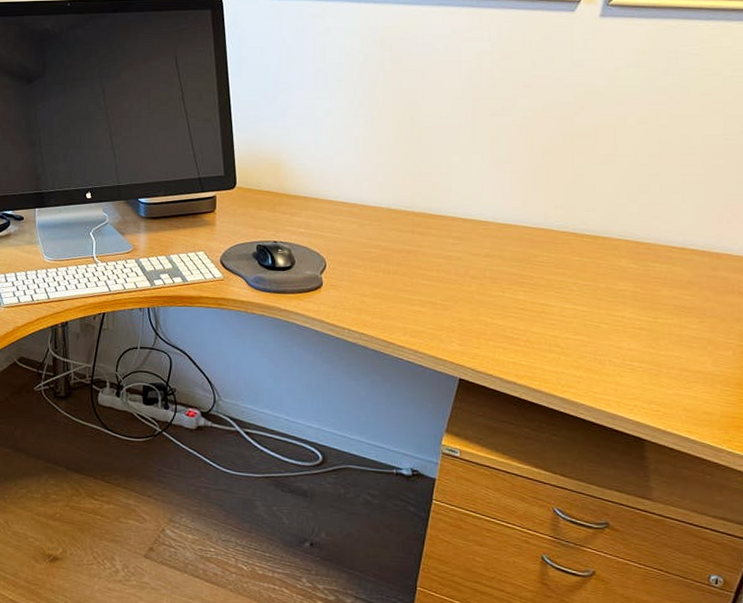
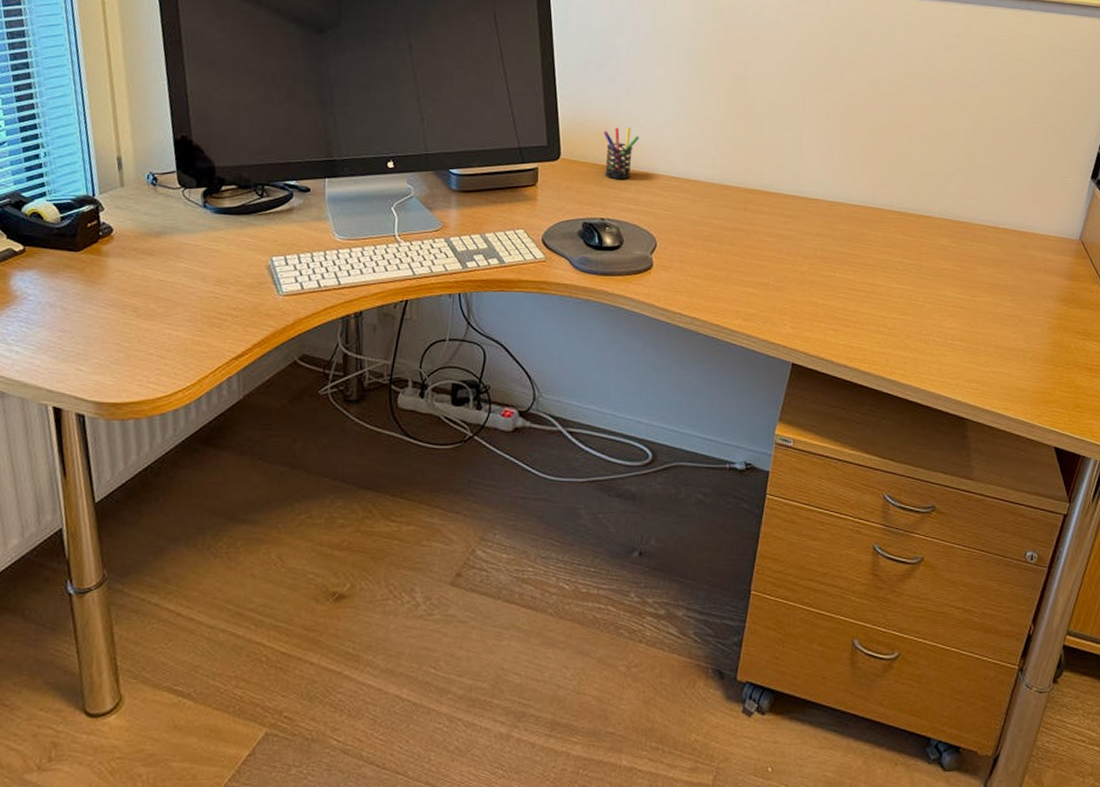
pen holder: none [276,156,310,206] -> present [603,127,640,180]

